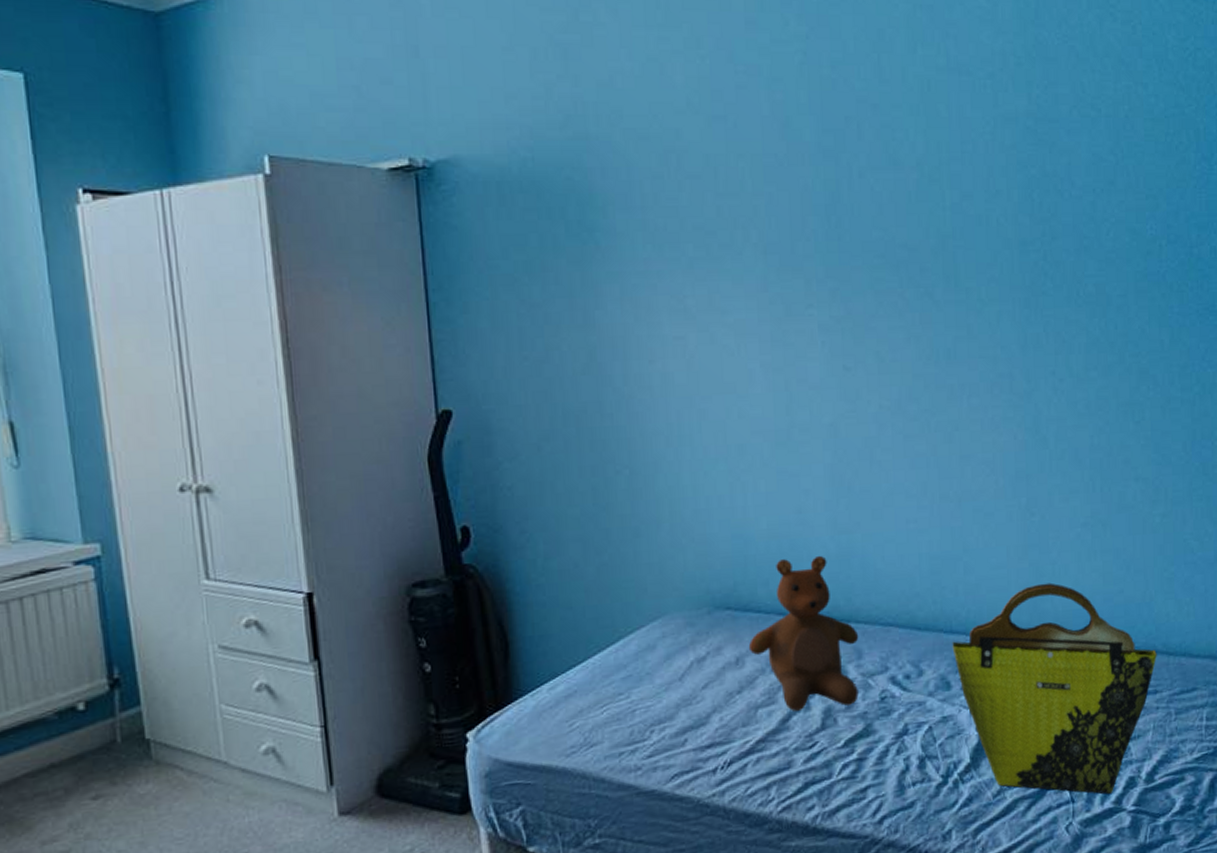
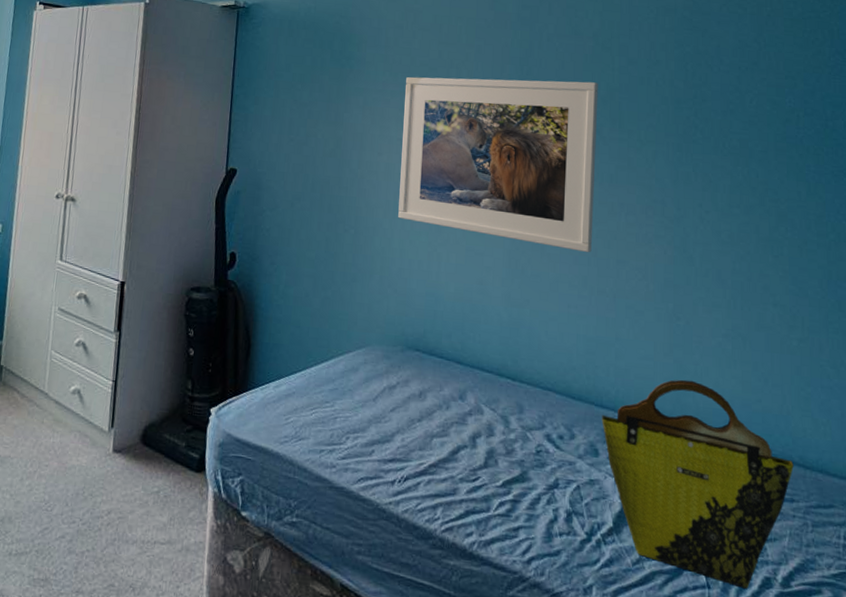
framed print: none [676,229,931,453] -> present [398,76,598,253]
teddy bear: present [748,555,859,711] -> none [430,319,522,451]

